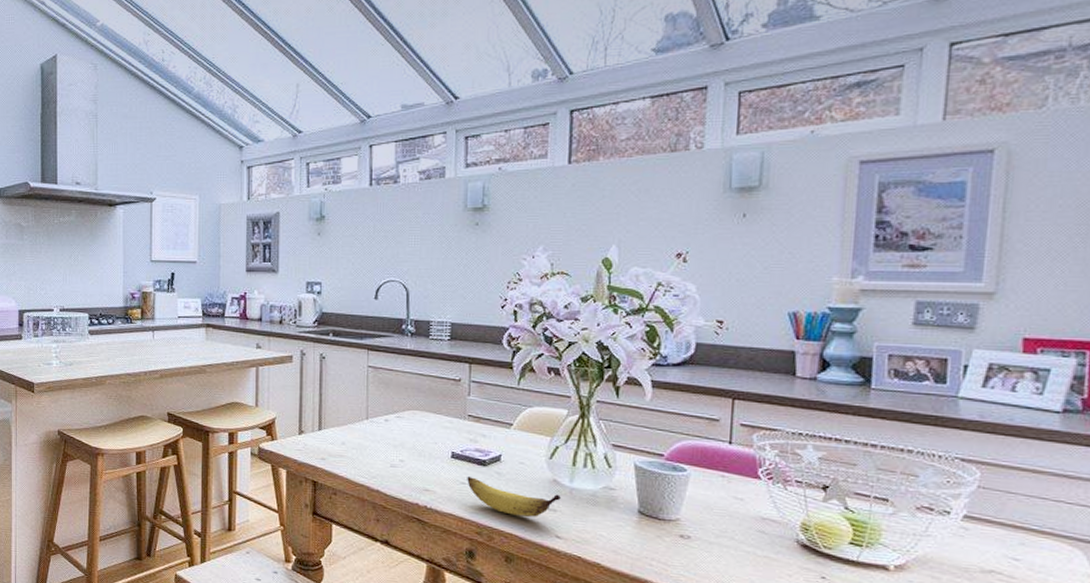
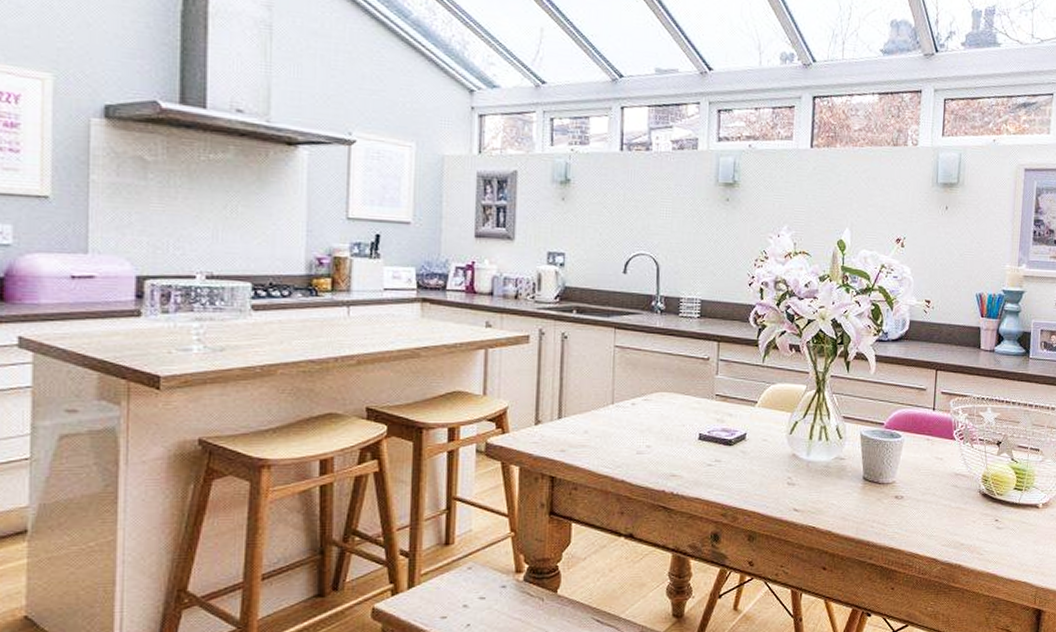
banana: present [467,477,561,518] -> none [713,458,799,494]

